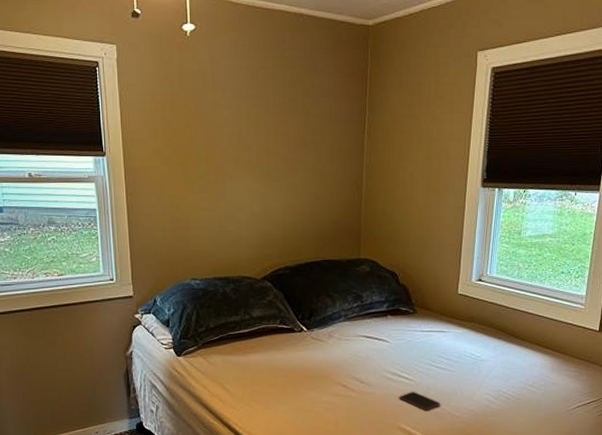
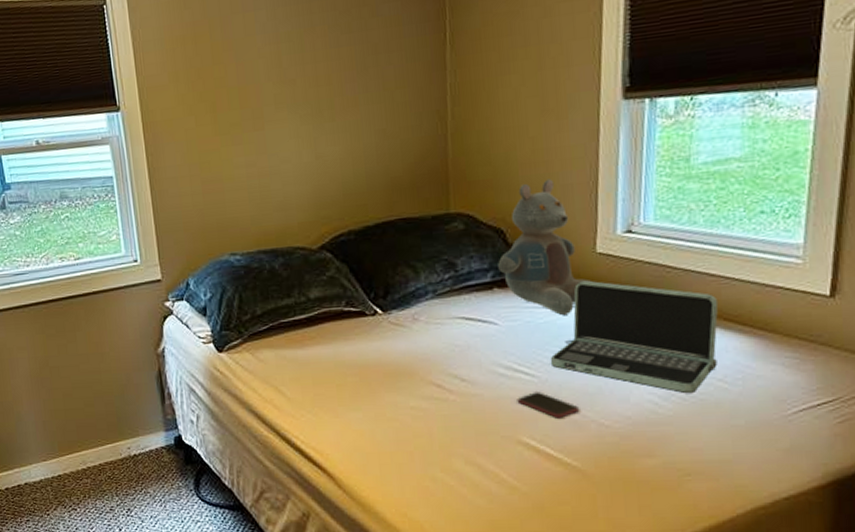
stuffed animal: none [391,239,453,337] -> present [498,179,591,315]
laptop: none [423,313,533,395] -> present [550,280,719,394]

